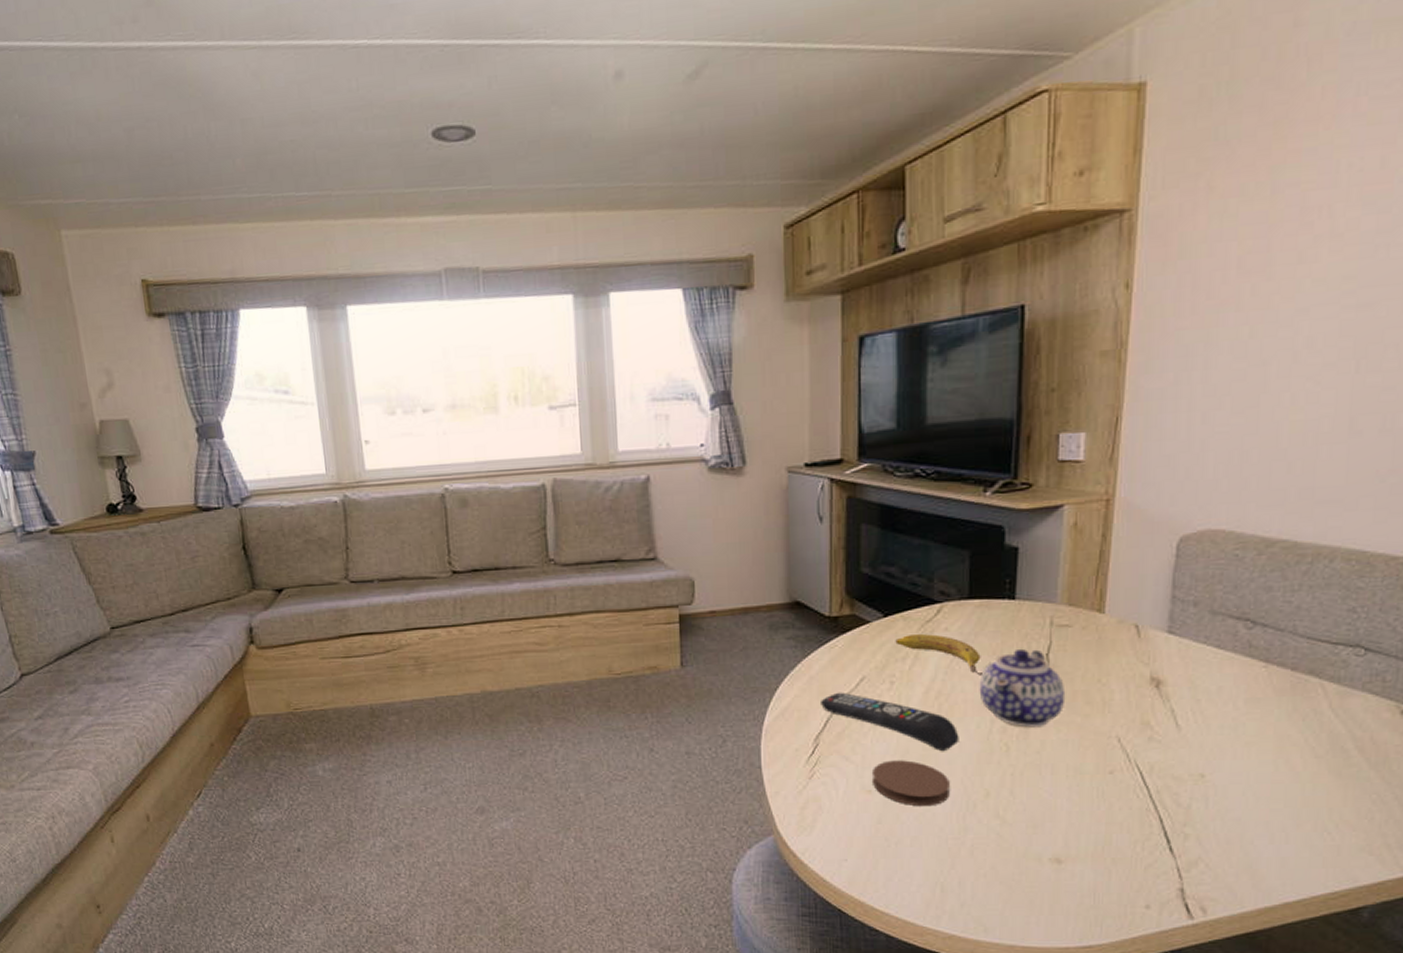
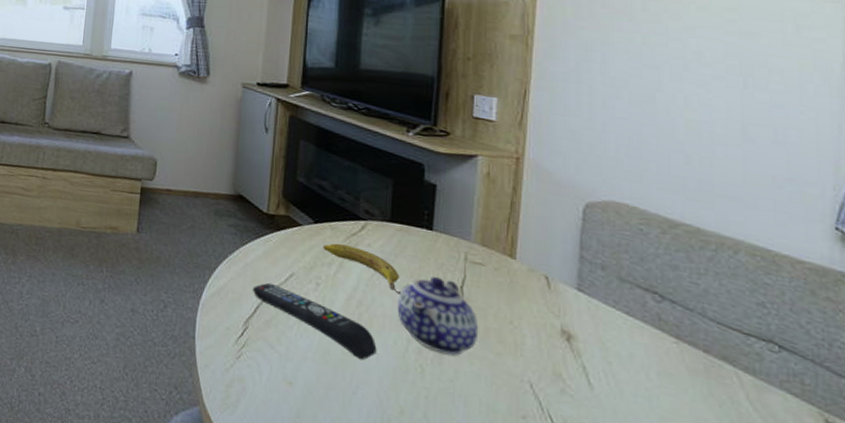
coaster: present [871,760,950,807] -> none [293,357,366,412]

